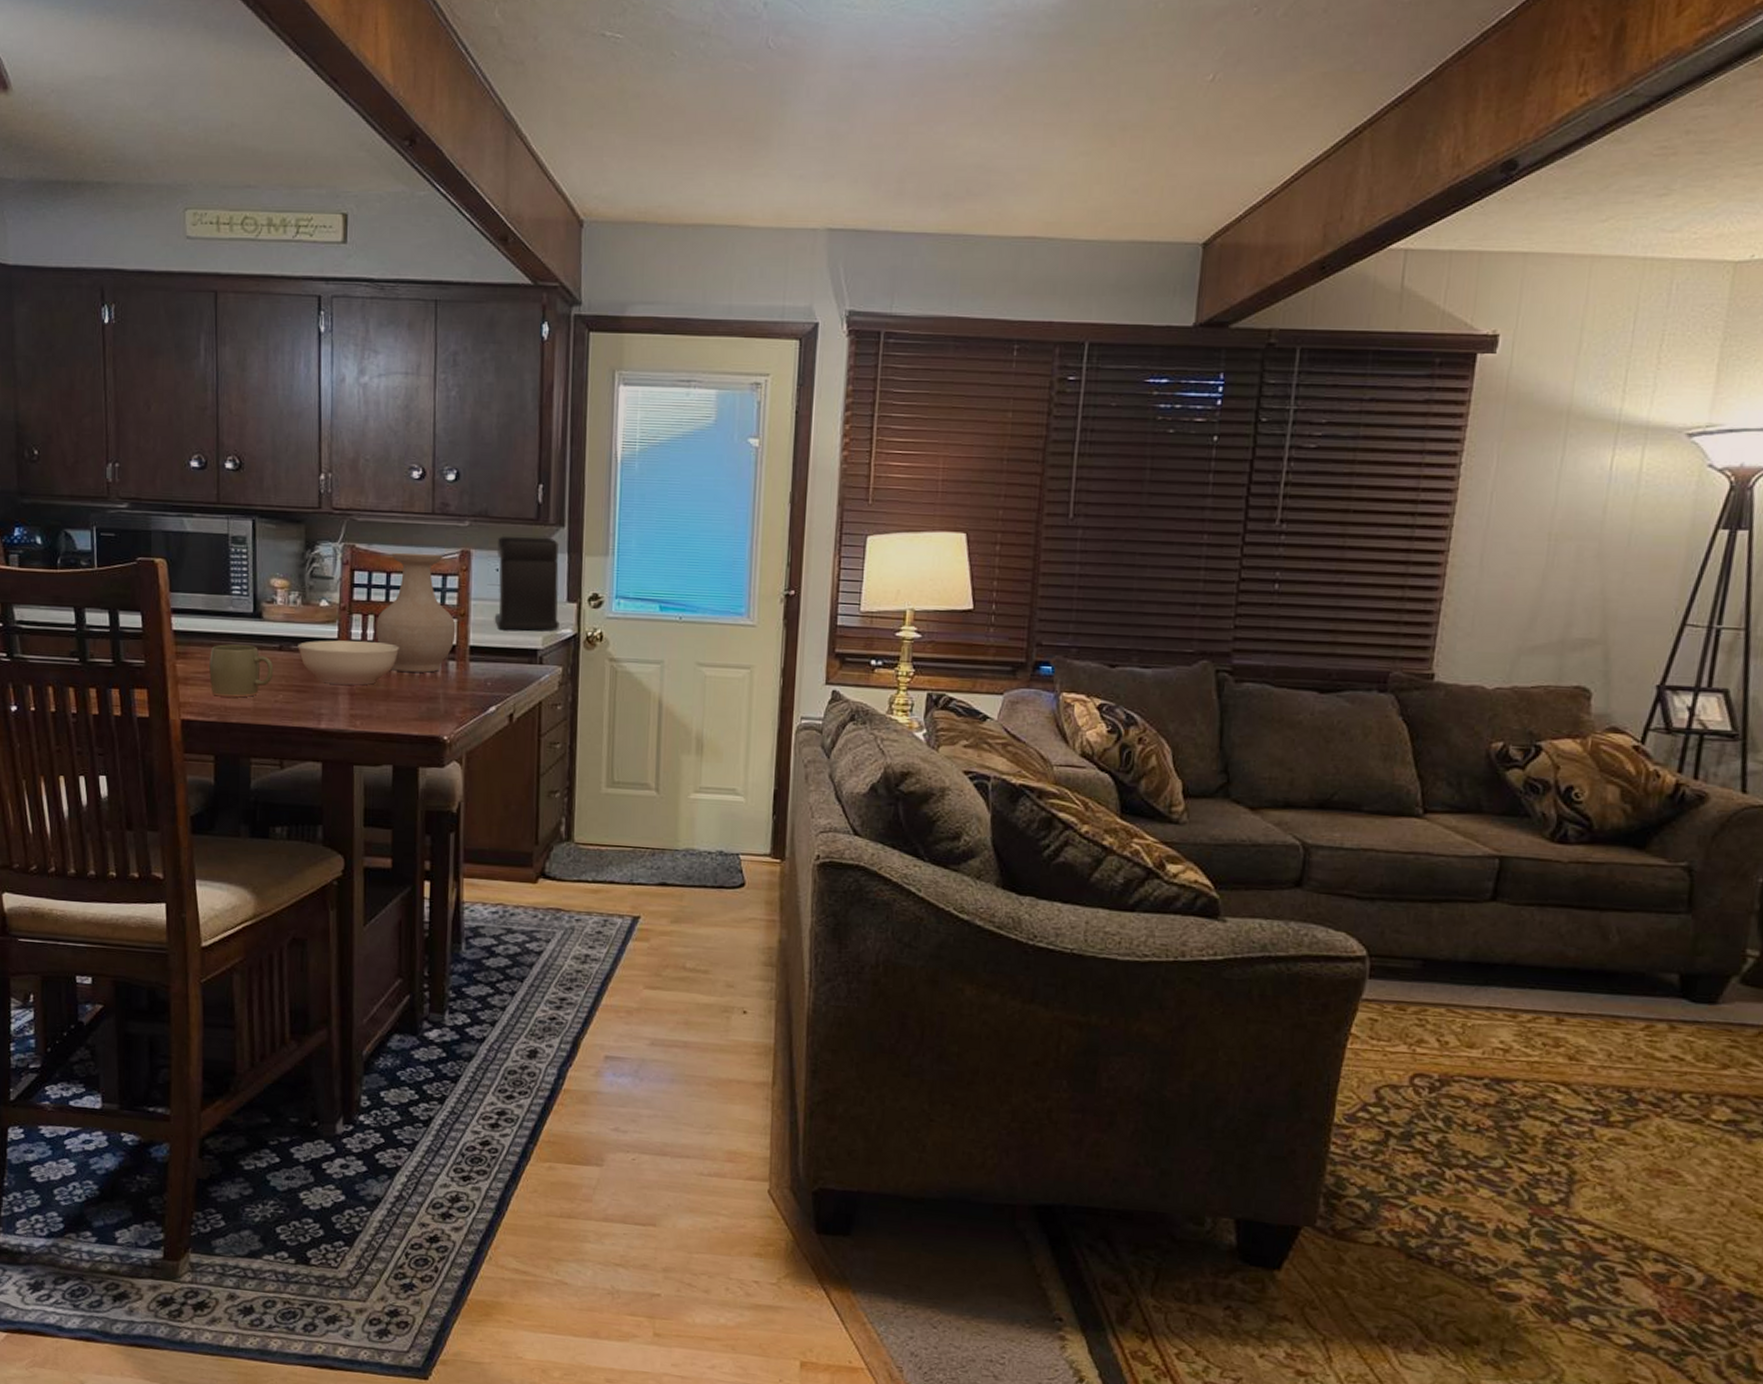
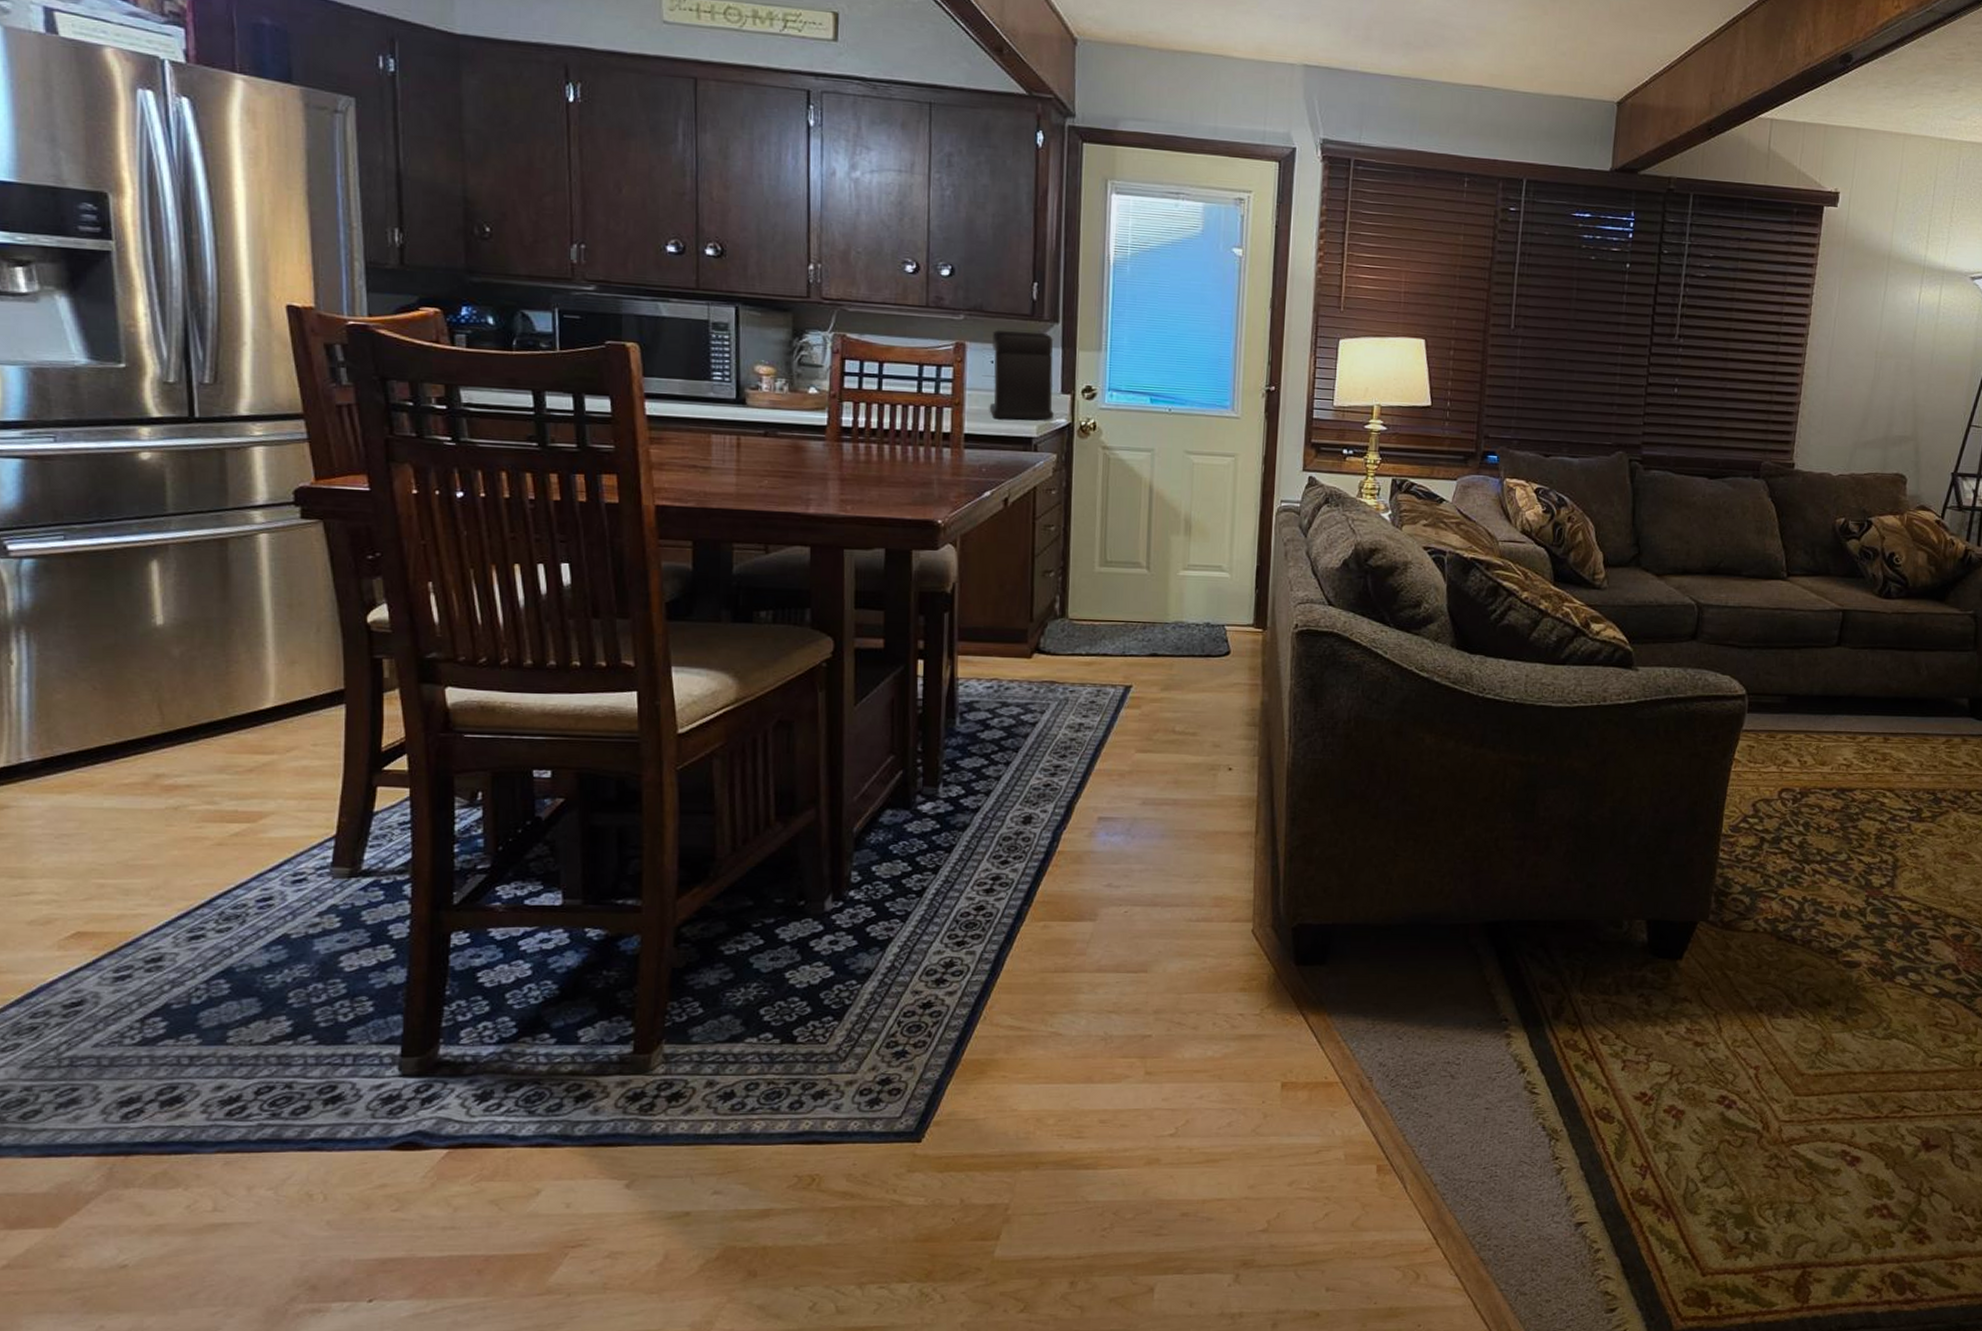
mug: present [209,644,274,698] -> none [687,430,758,483]
bowl: present [298,640,399,686] -> none [784,426,892,471]
vase: present [376,552,456,673] -> none [867,343,950,459]

